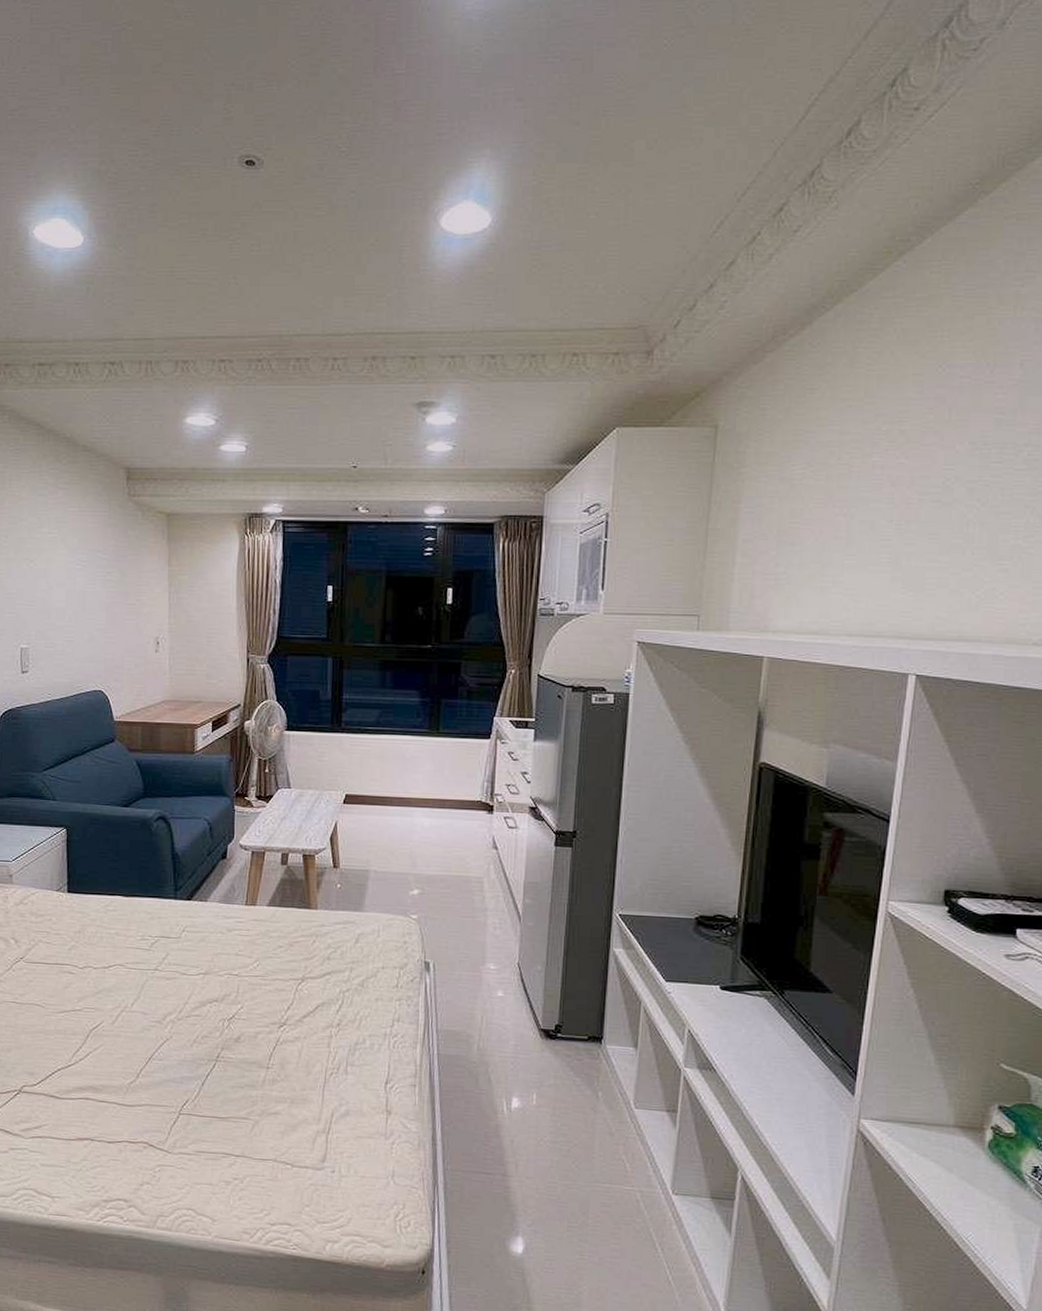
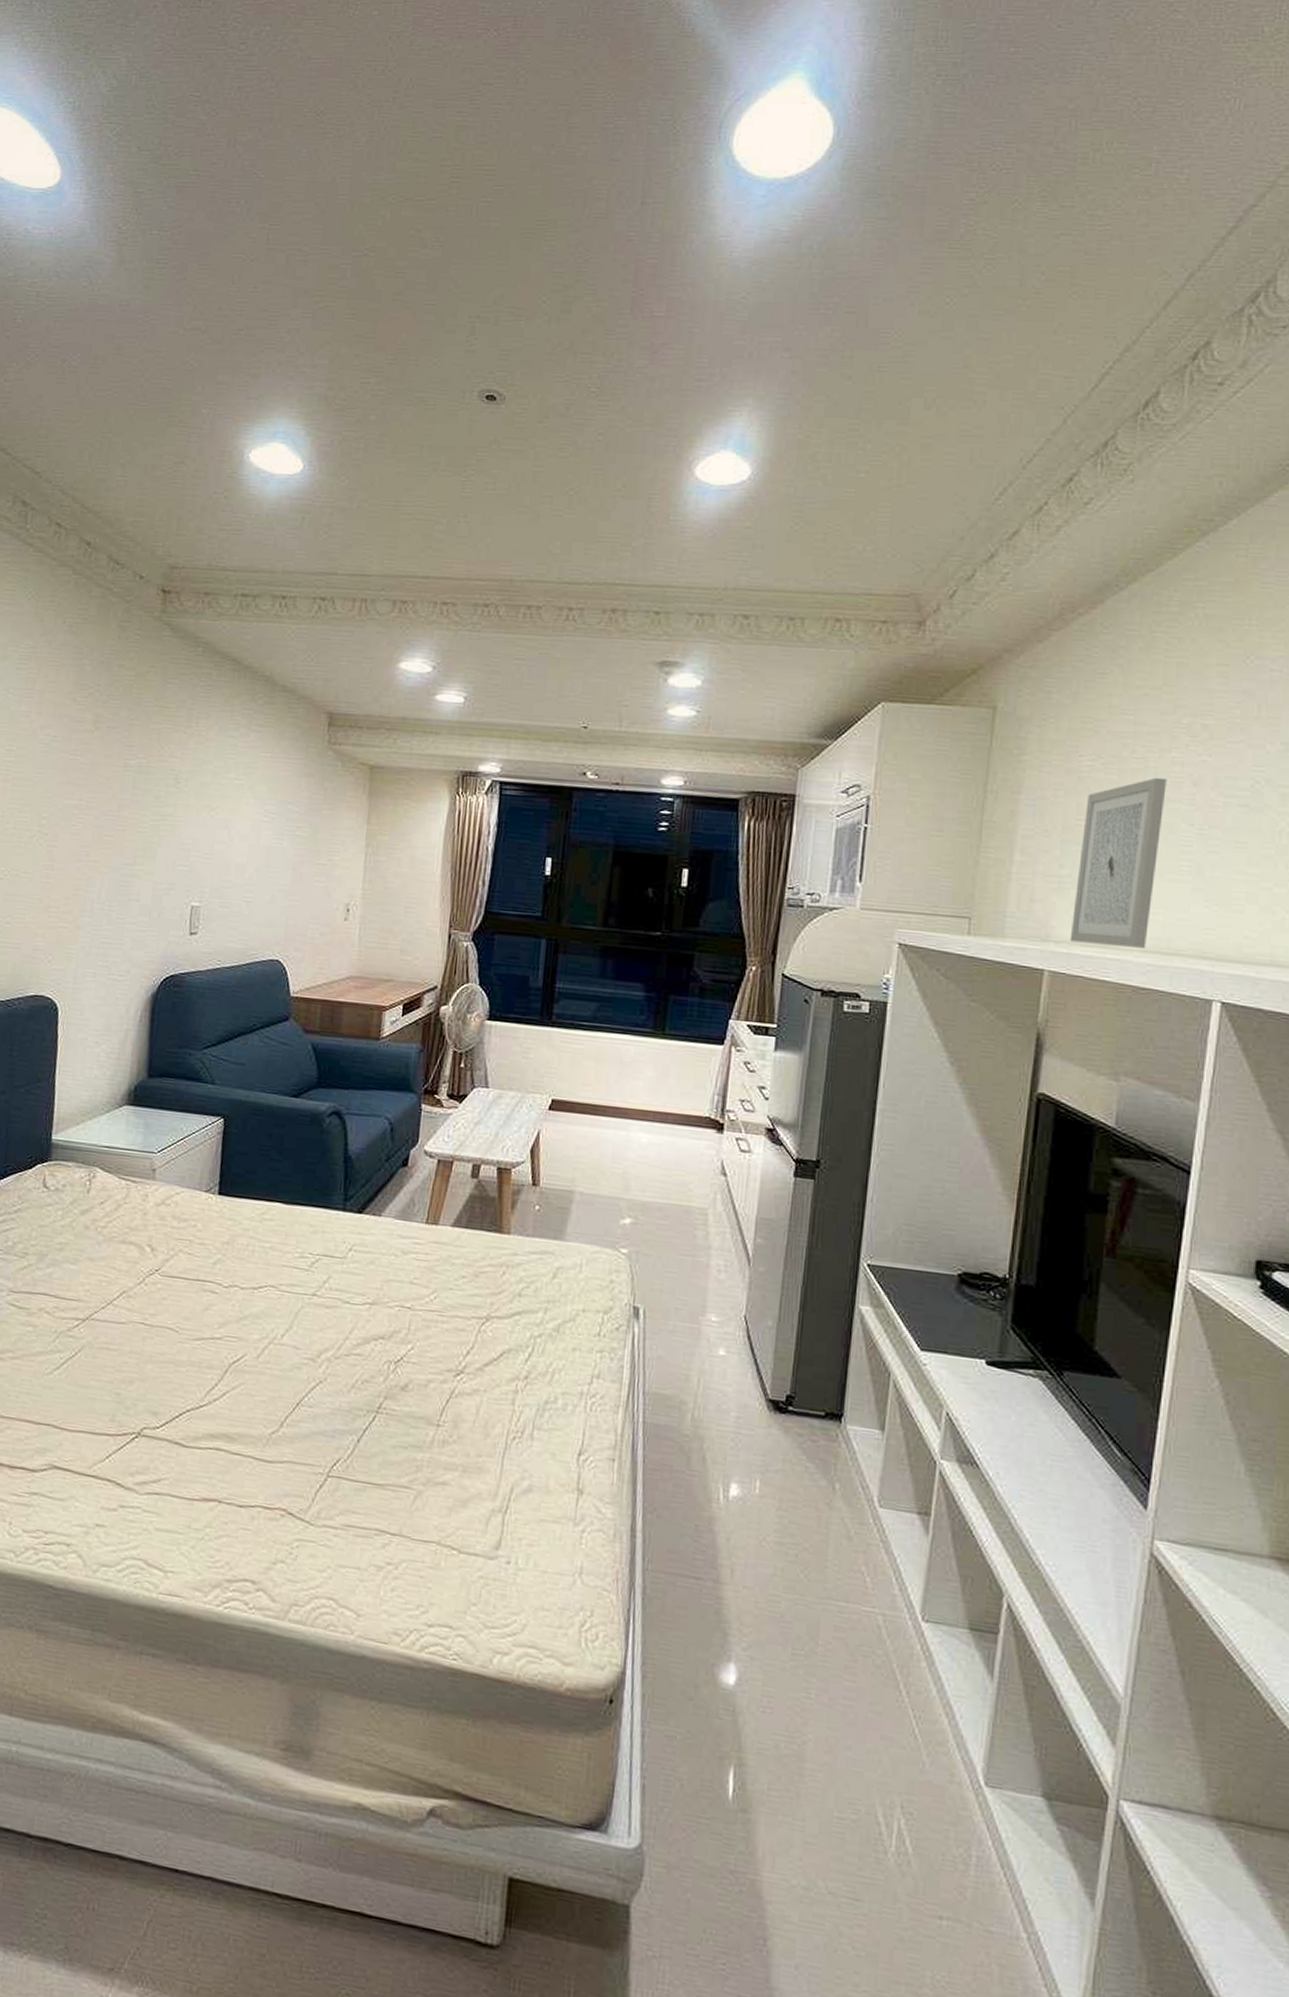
wall art: none [785,480,869,632] -> present [1069,777,1167,948]

